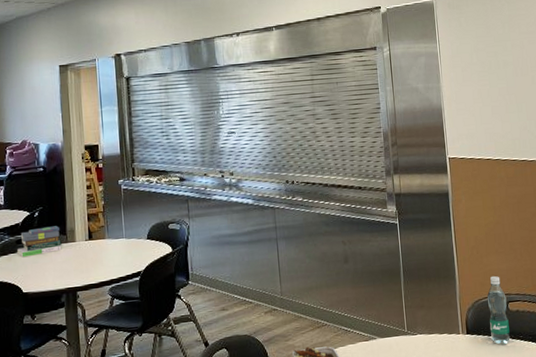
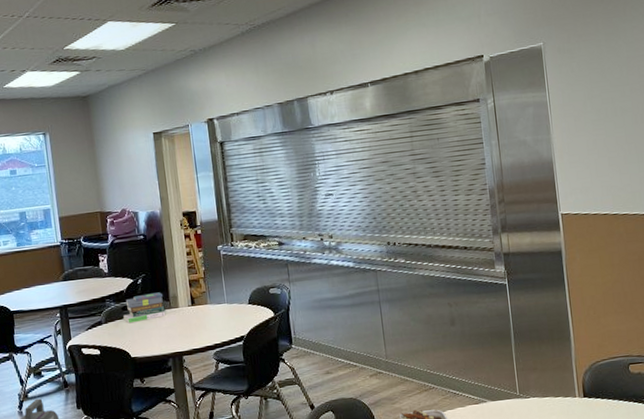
bottle: present [486,275,510,345] -> none [605,336,632,408]

